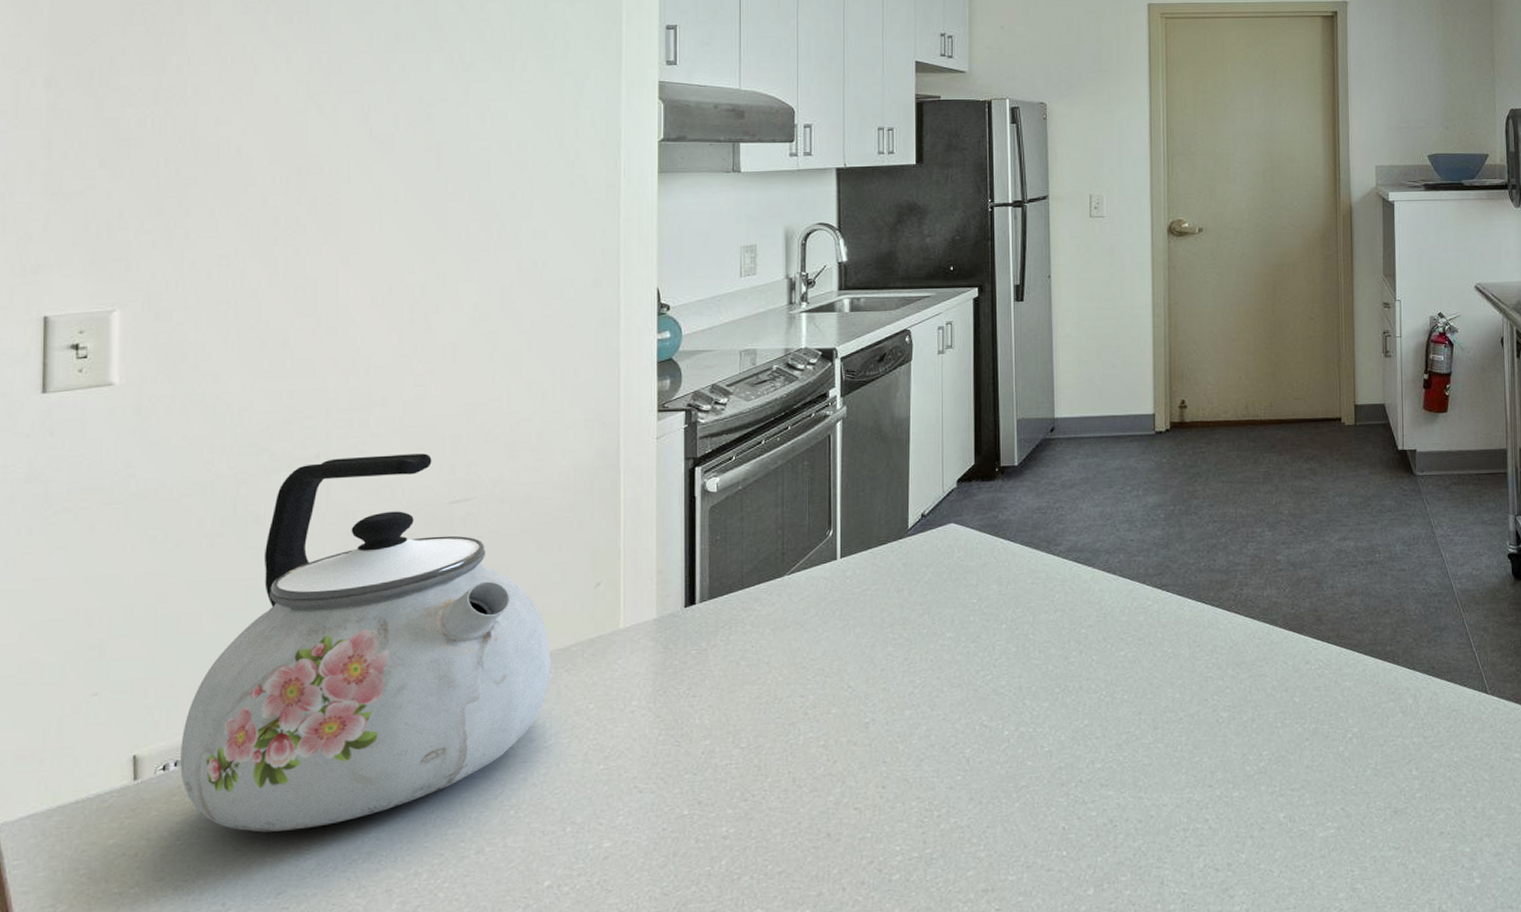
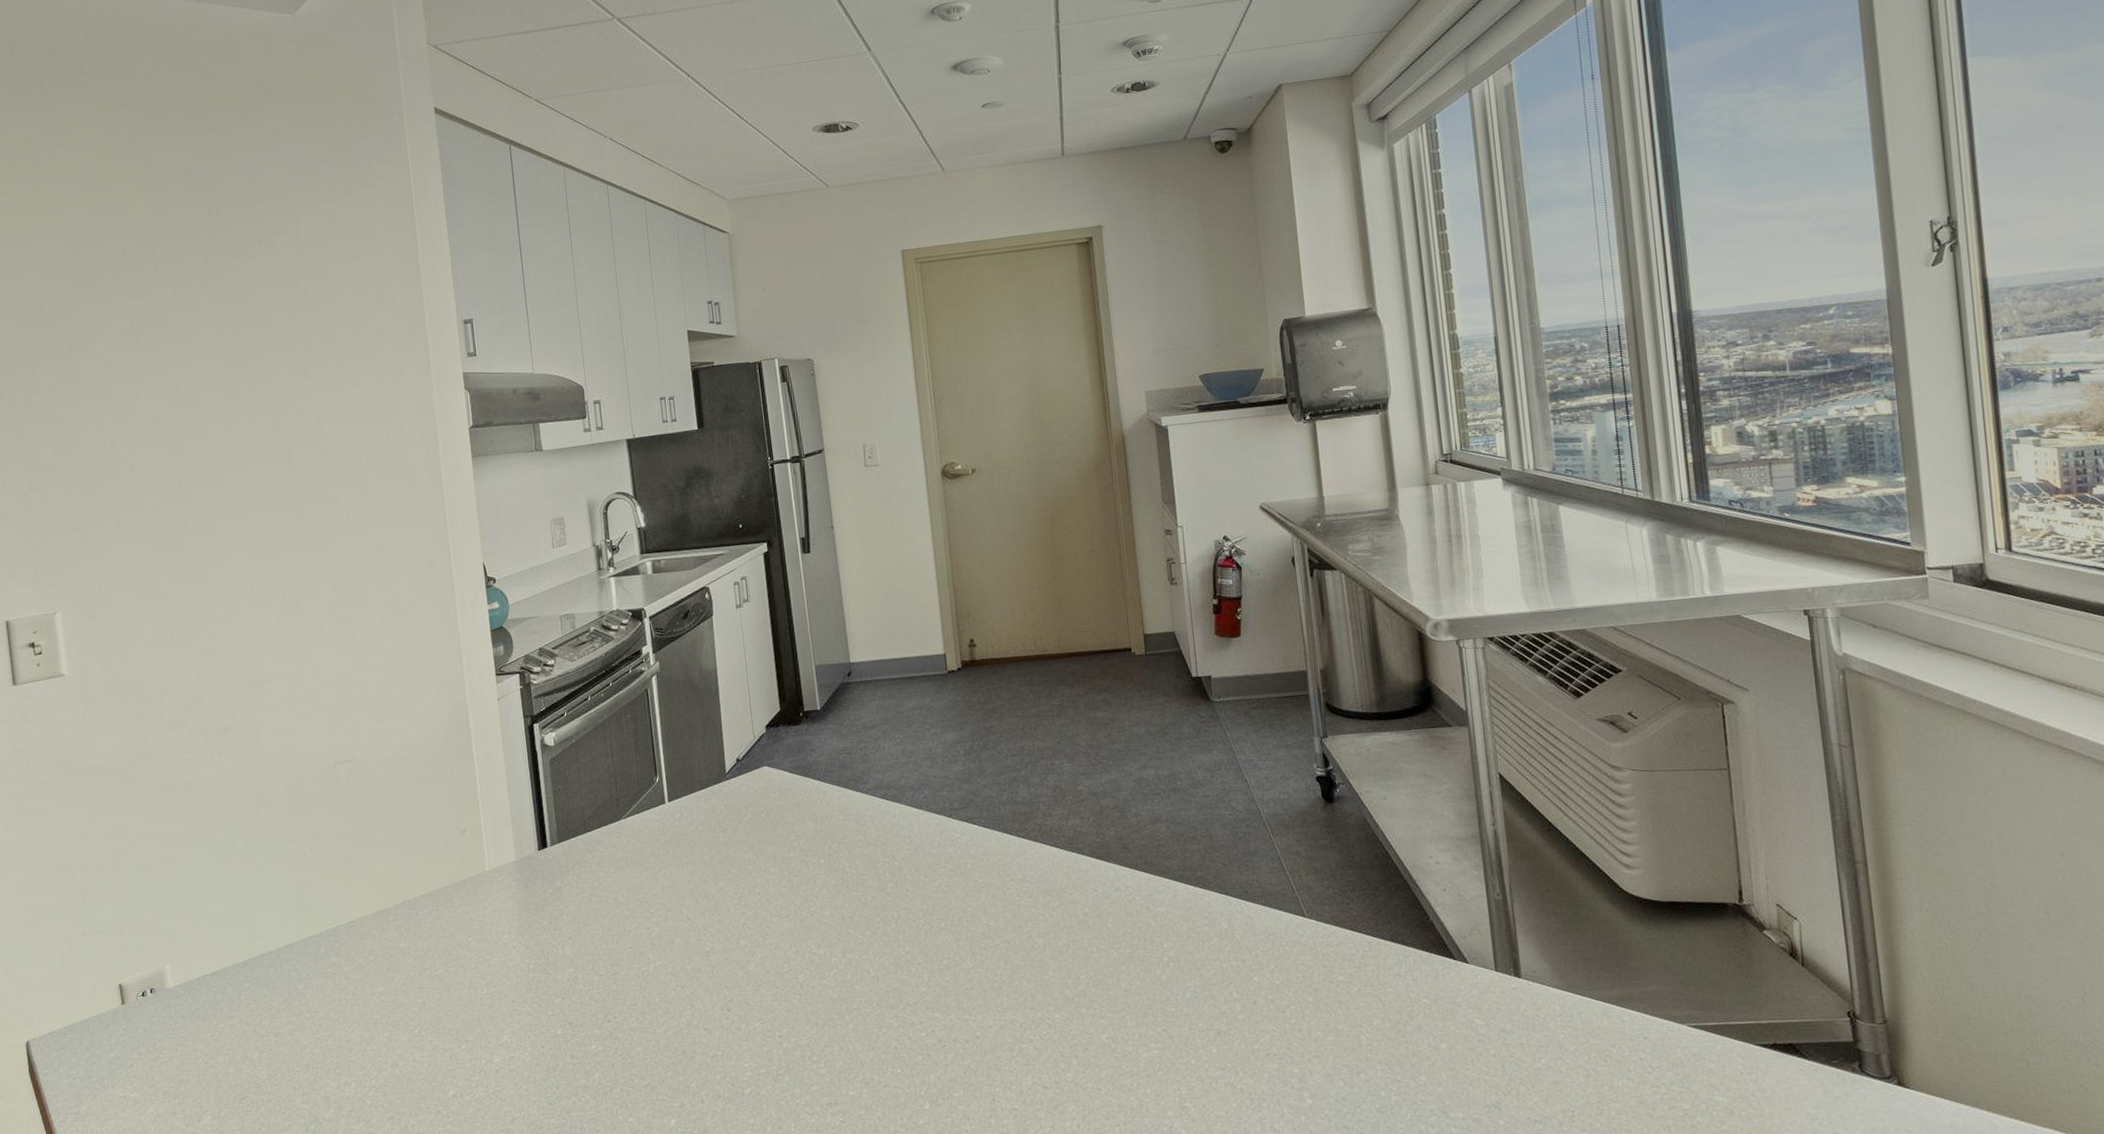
kettle: present [179,453,550,832] -> none [153,722,434,1048]

